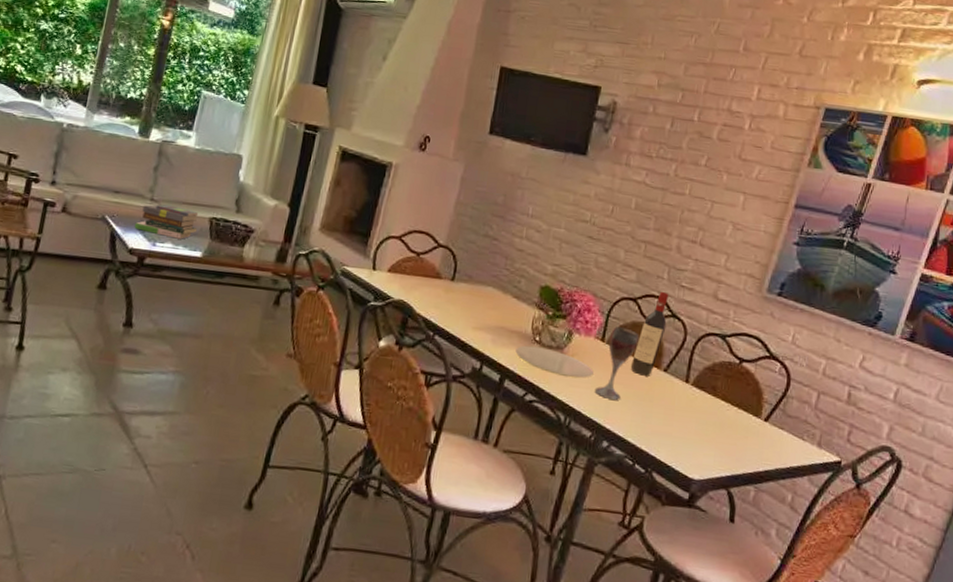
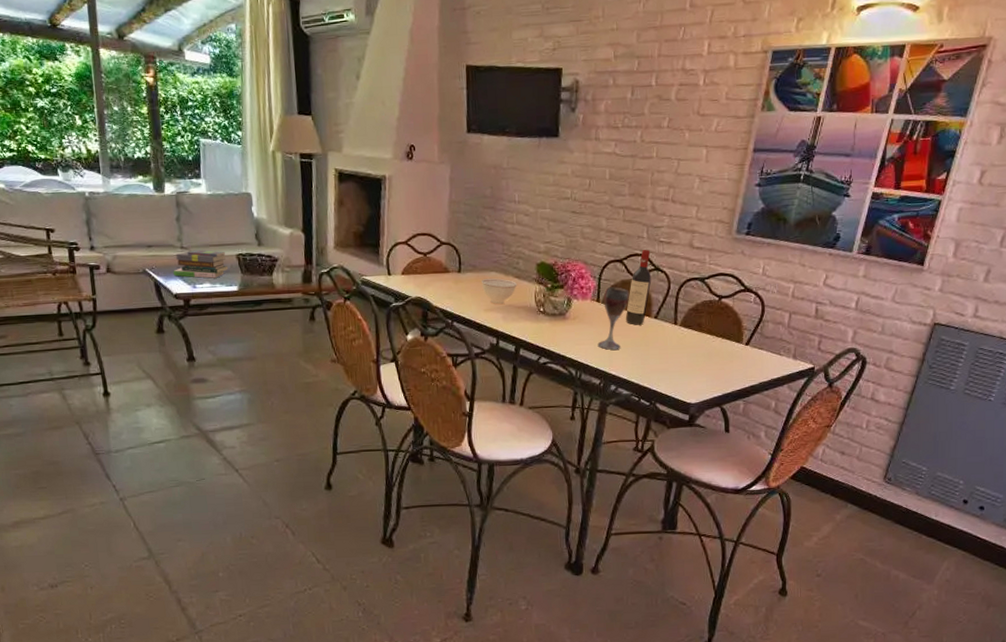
bowl: none [474,293,516,326] -> present [481,278,518,305]
plate: present [515,345,594,379] -> none [524,316,594,338]

